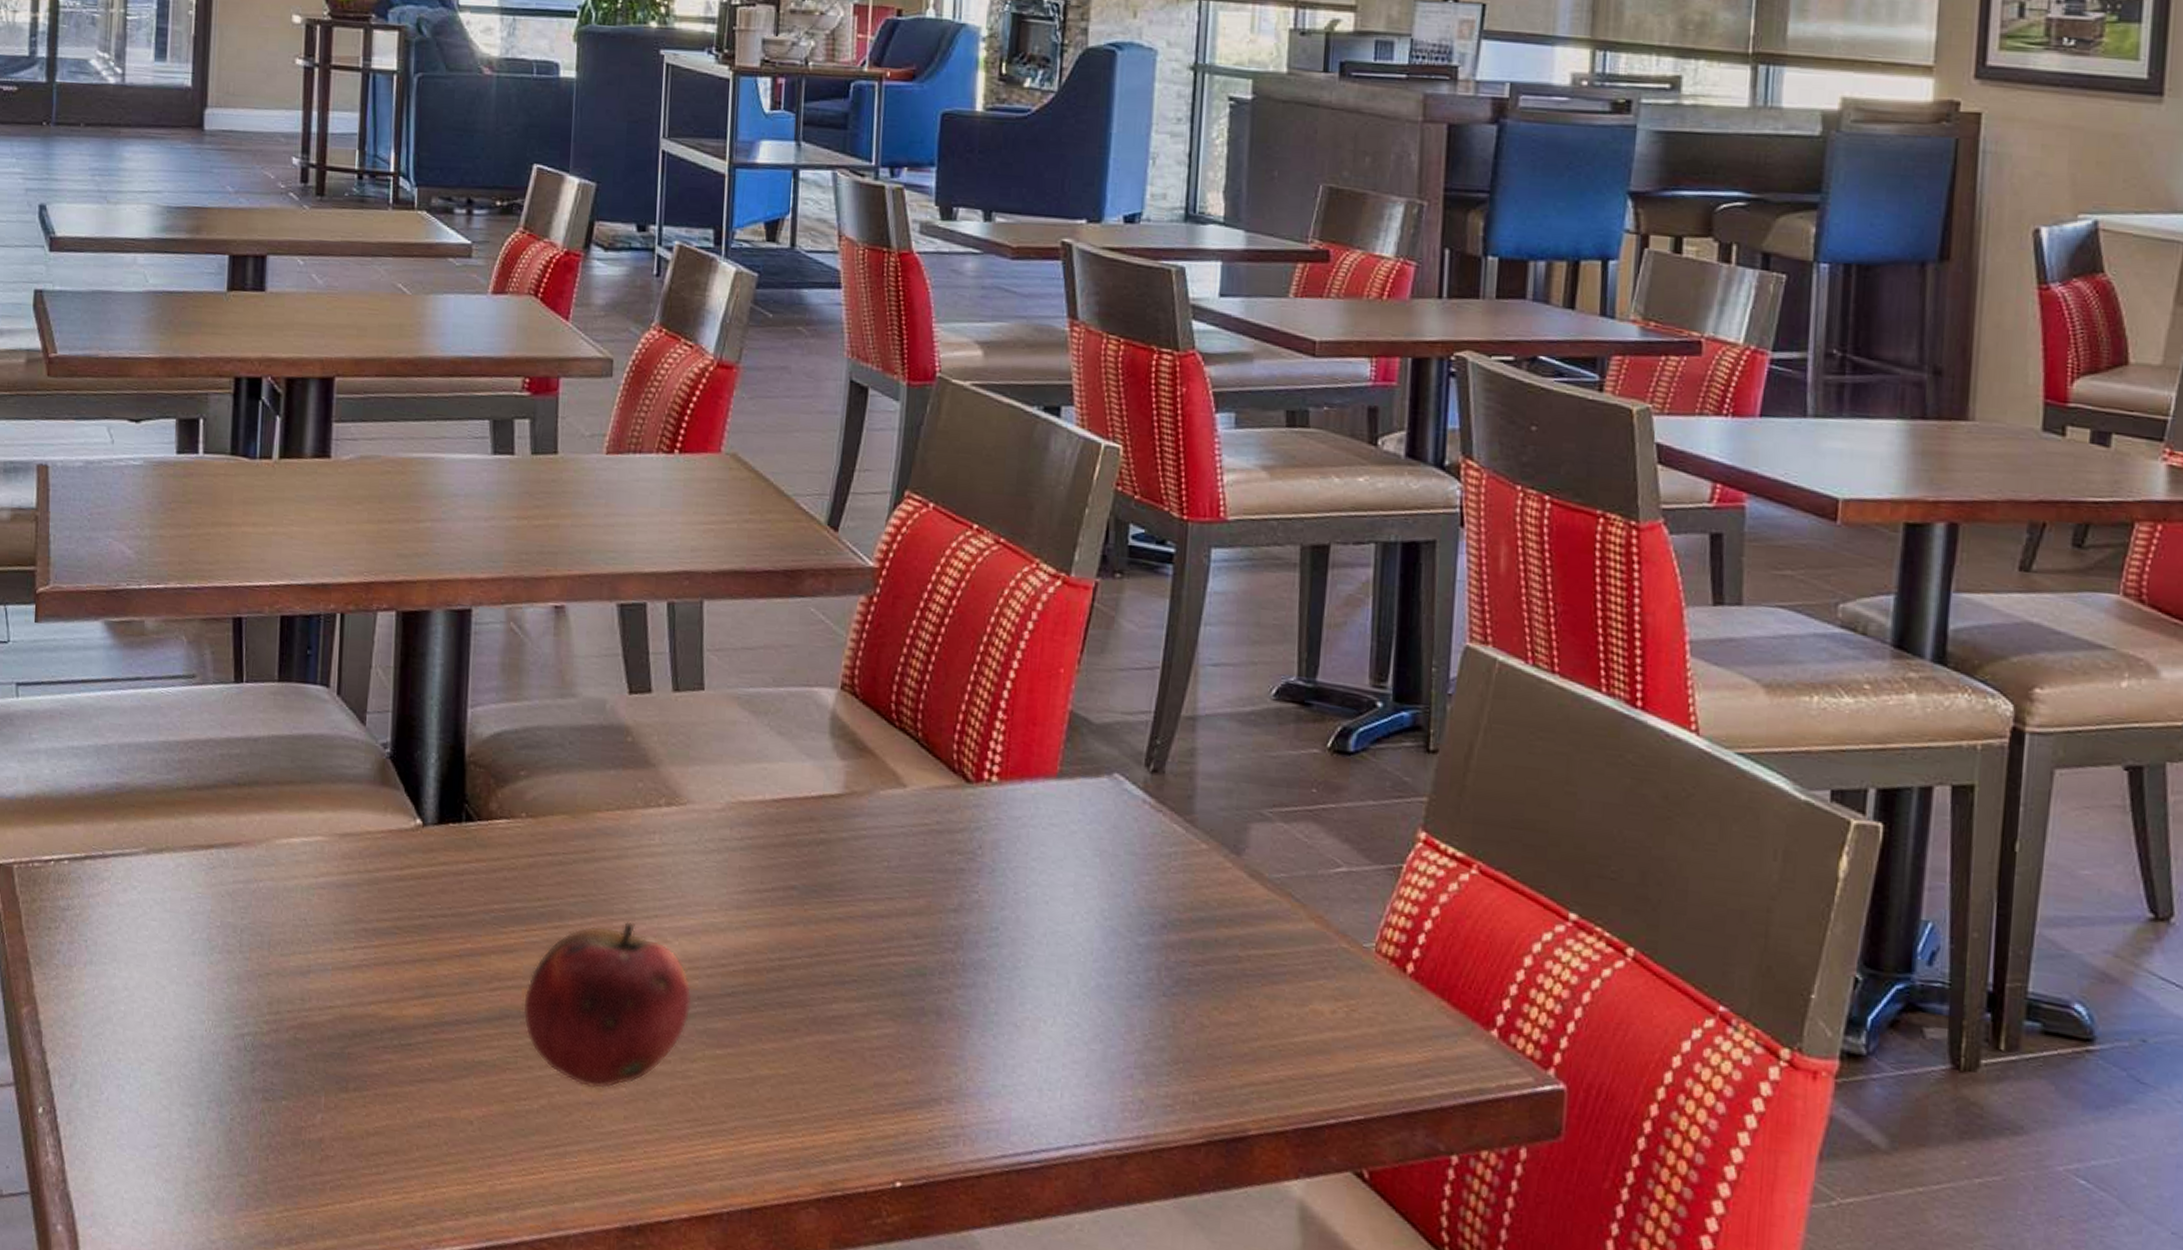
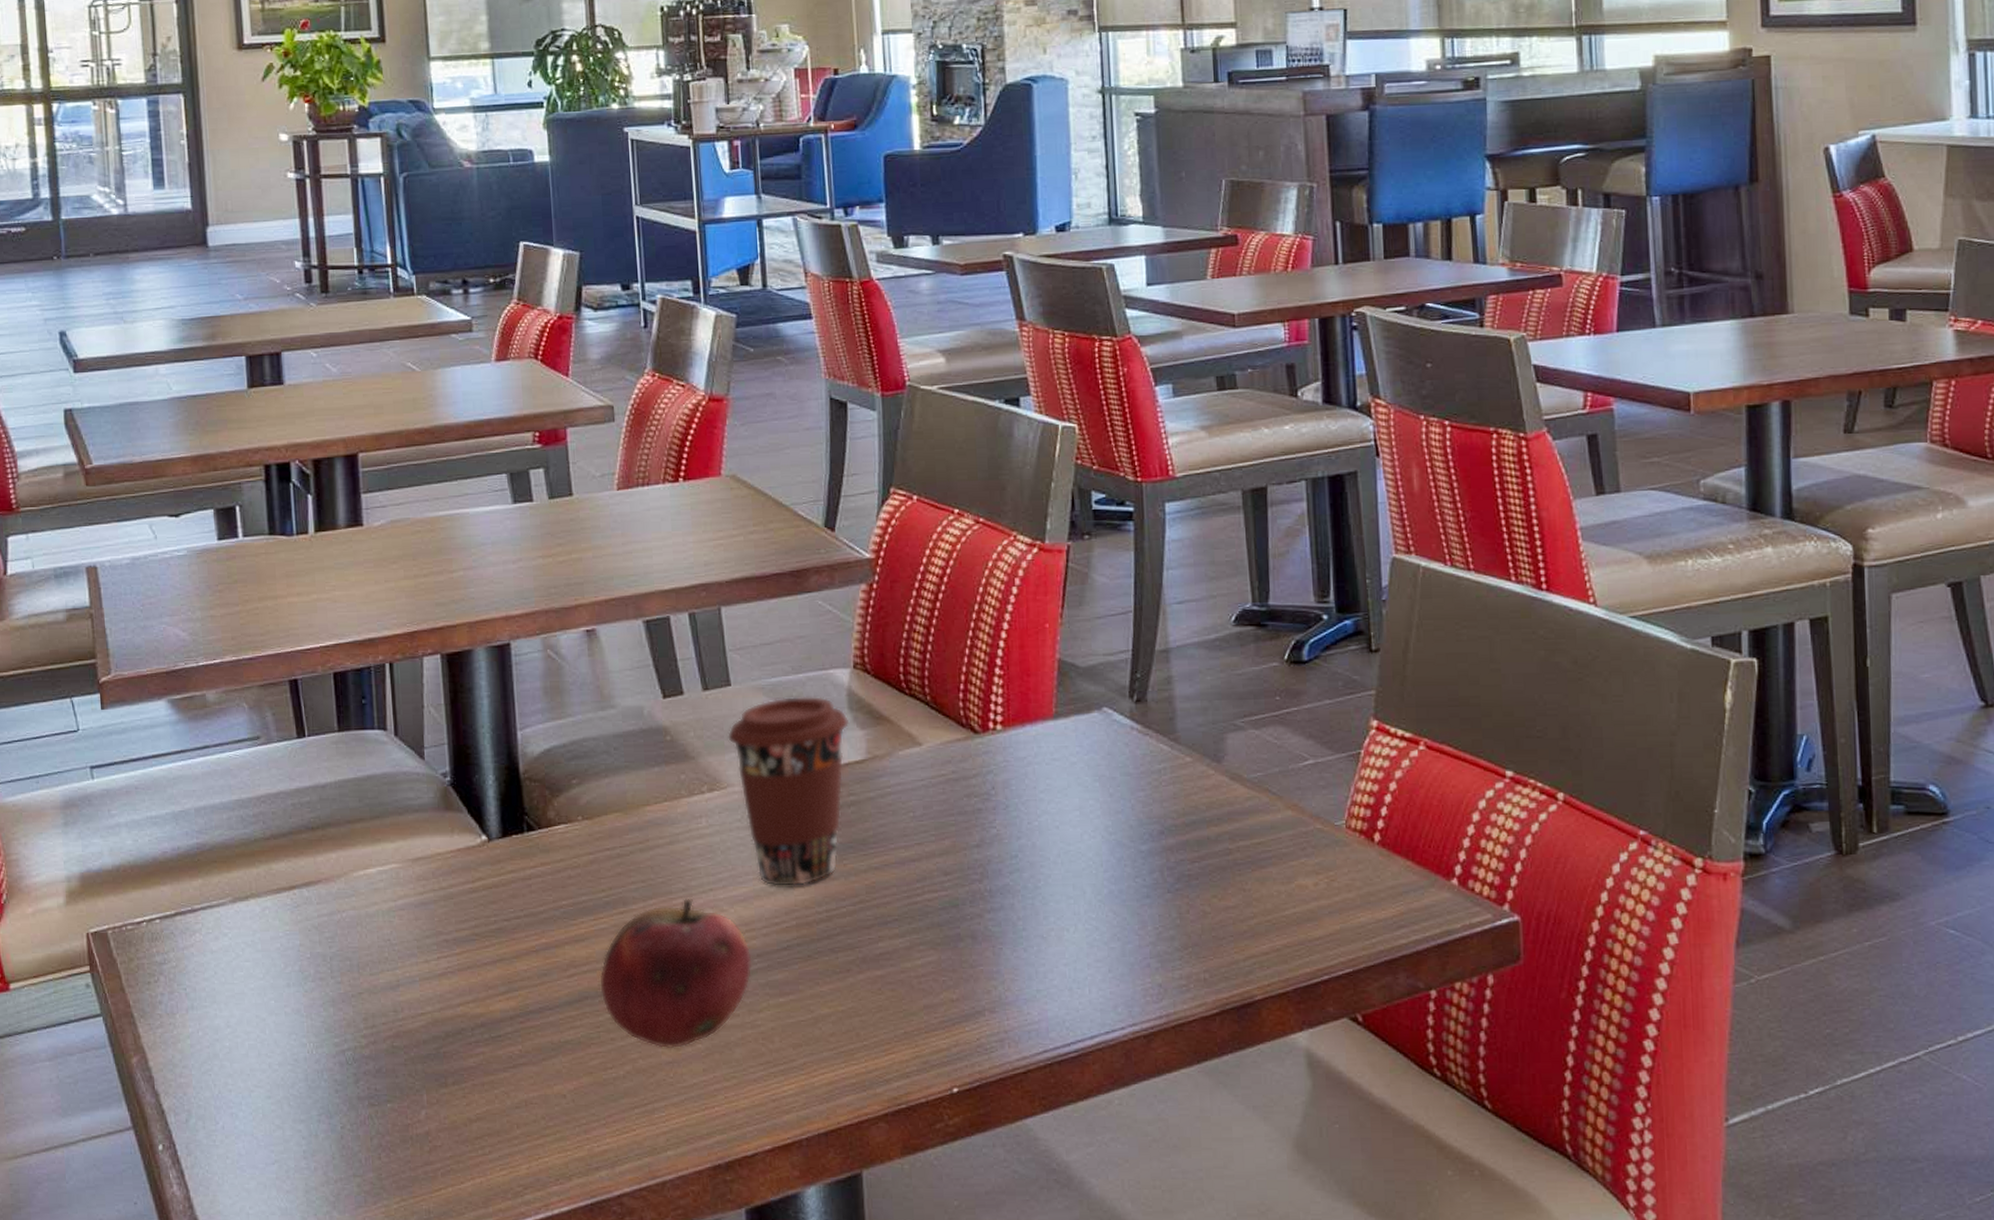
coffee cup: none [694,711,830,927] -> present [728,696,850,886]

